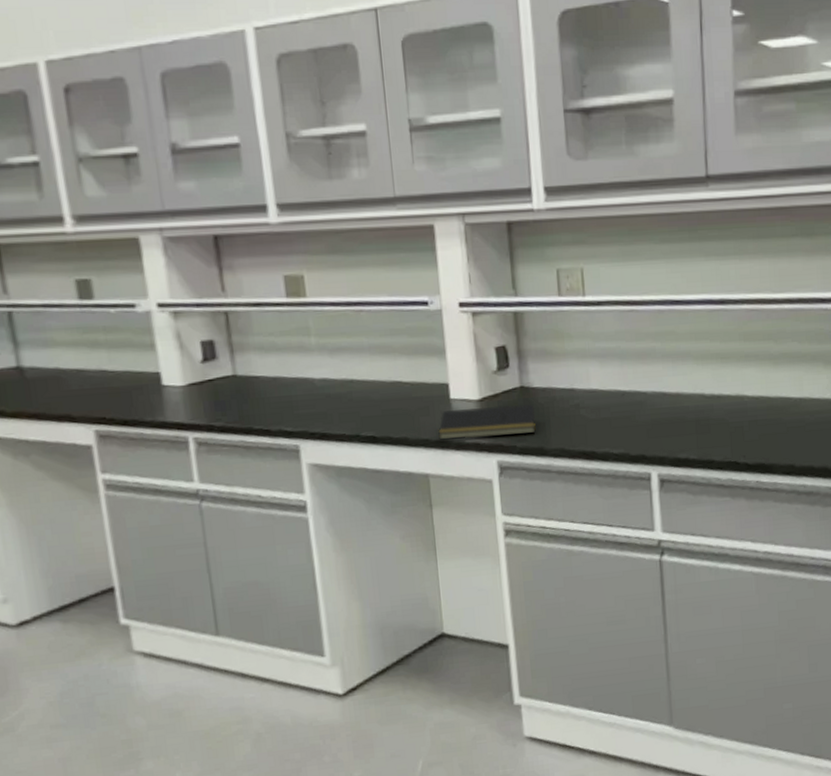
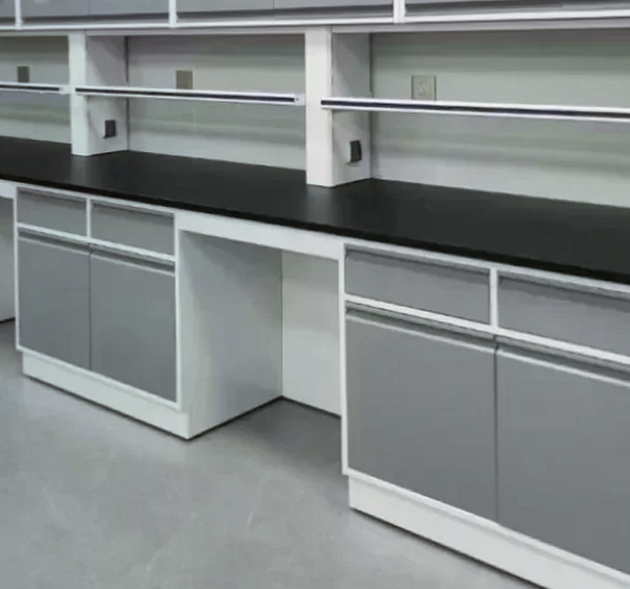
notepad: present [438,404,536,440] -> none [293,193,383,221]

